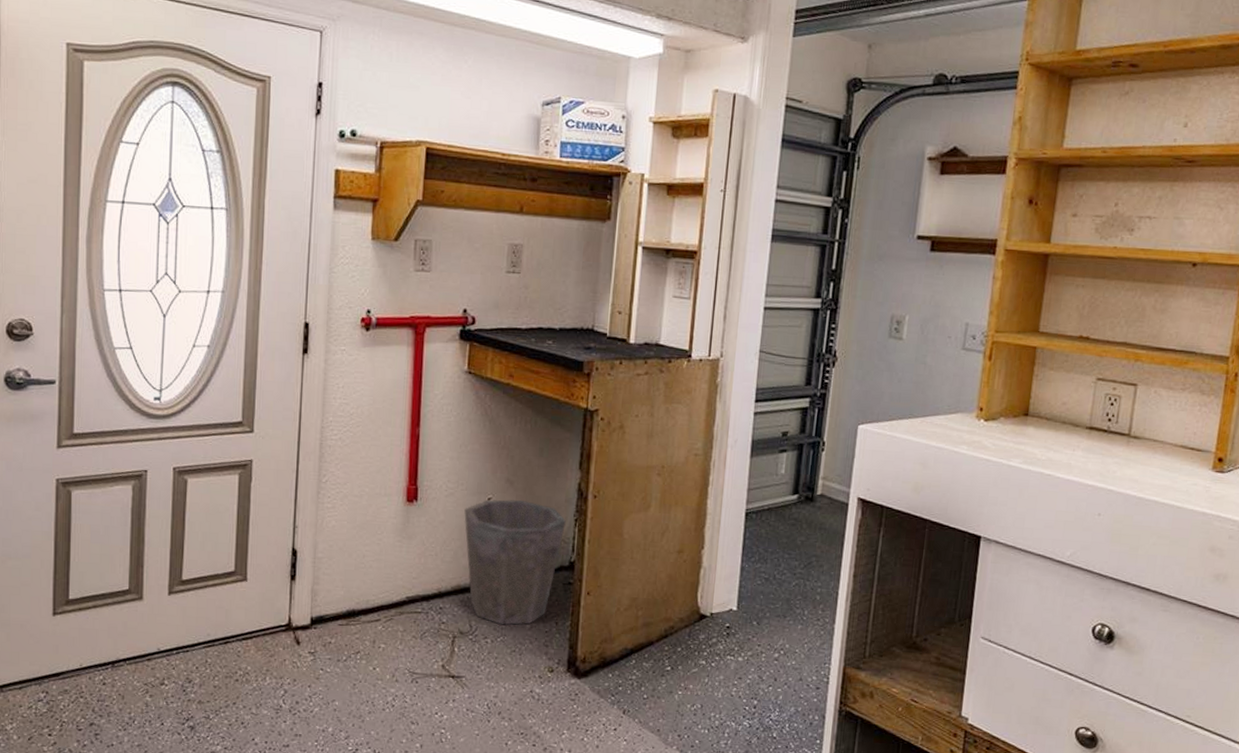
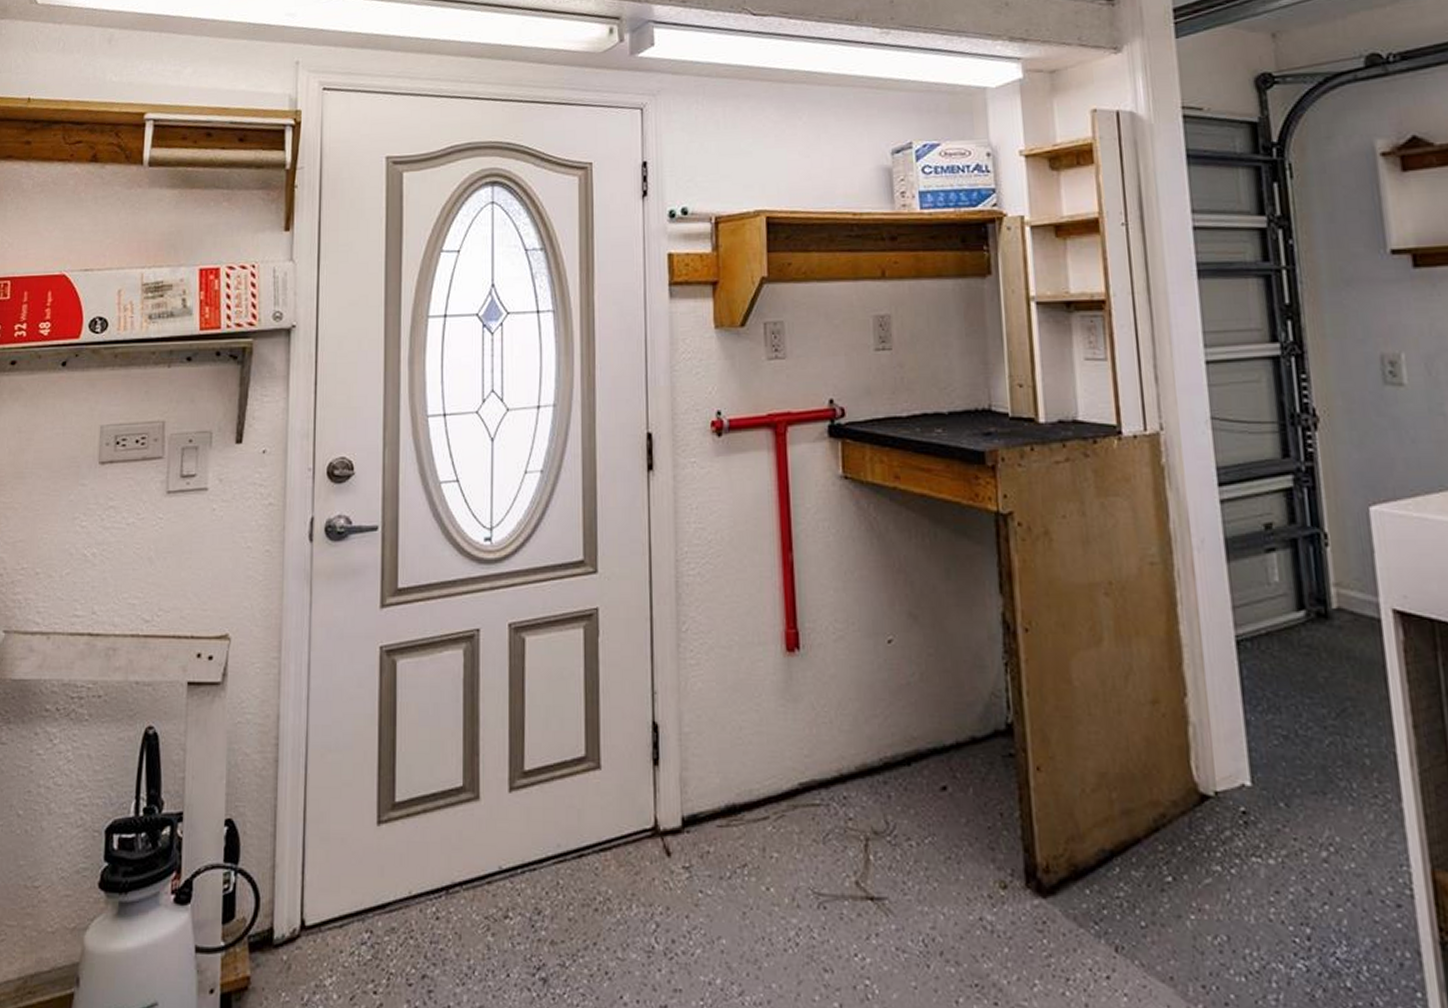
waste bin: present [464,500,566,625] -> none [860,641,993,820]

